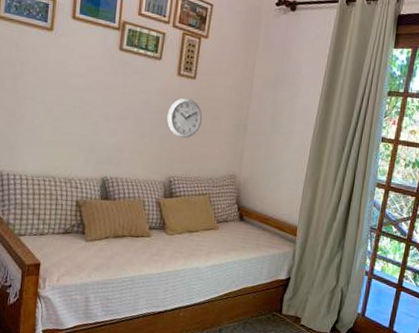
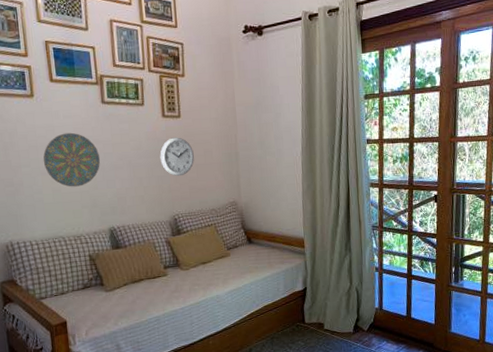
decorative plate: none [49,72,107,130] -> present [43,132,101,187]

